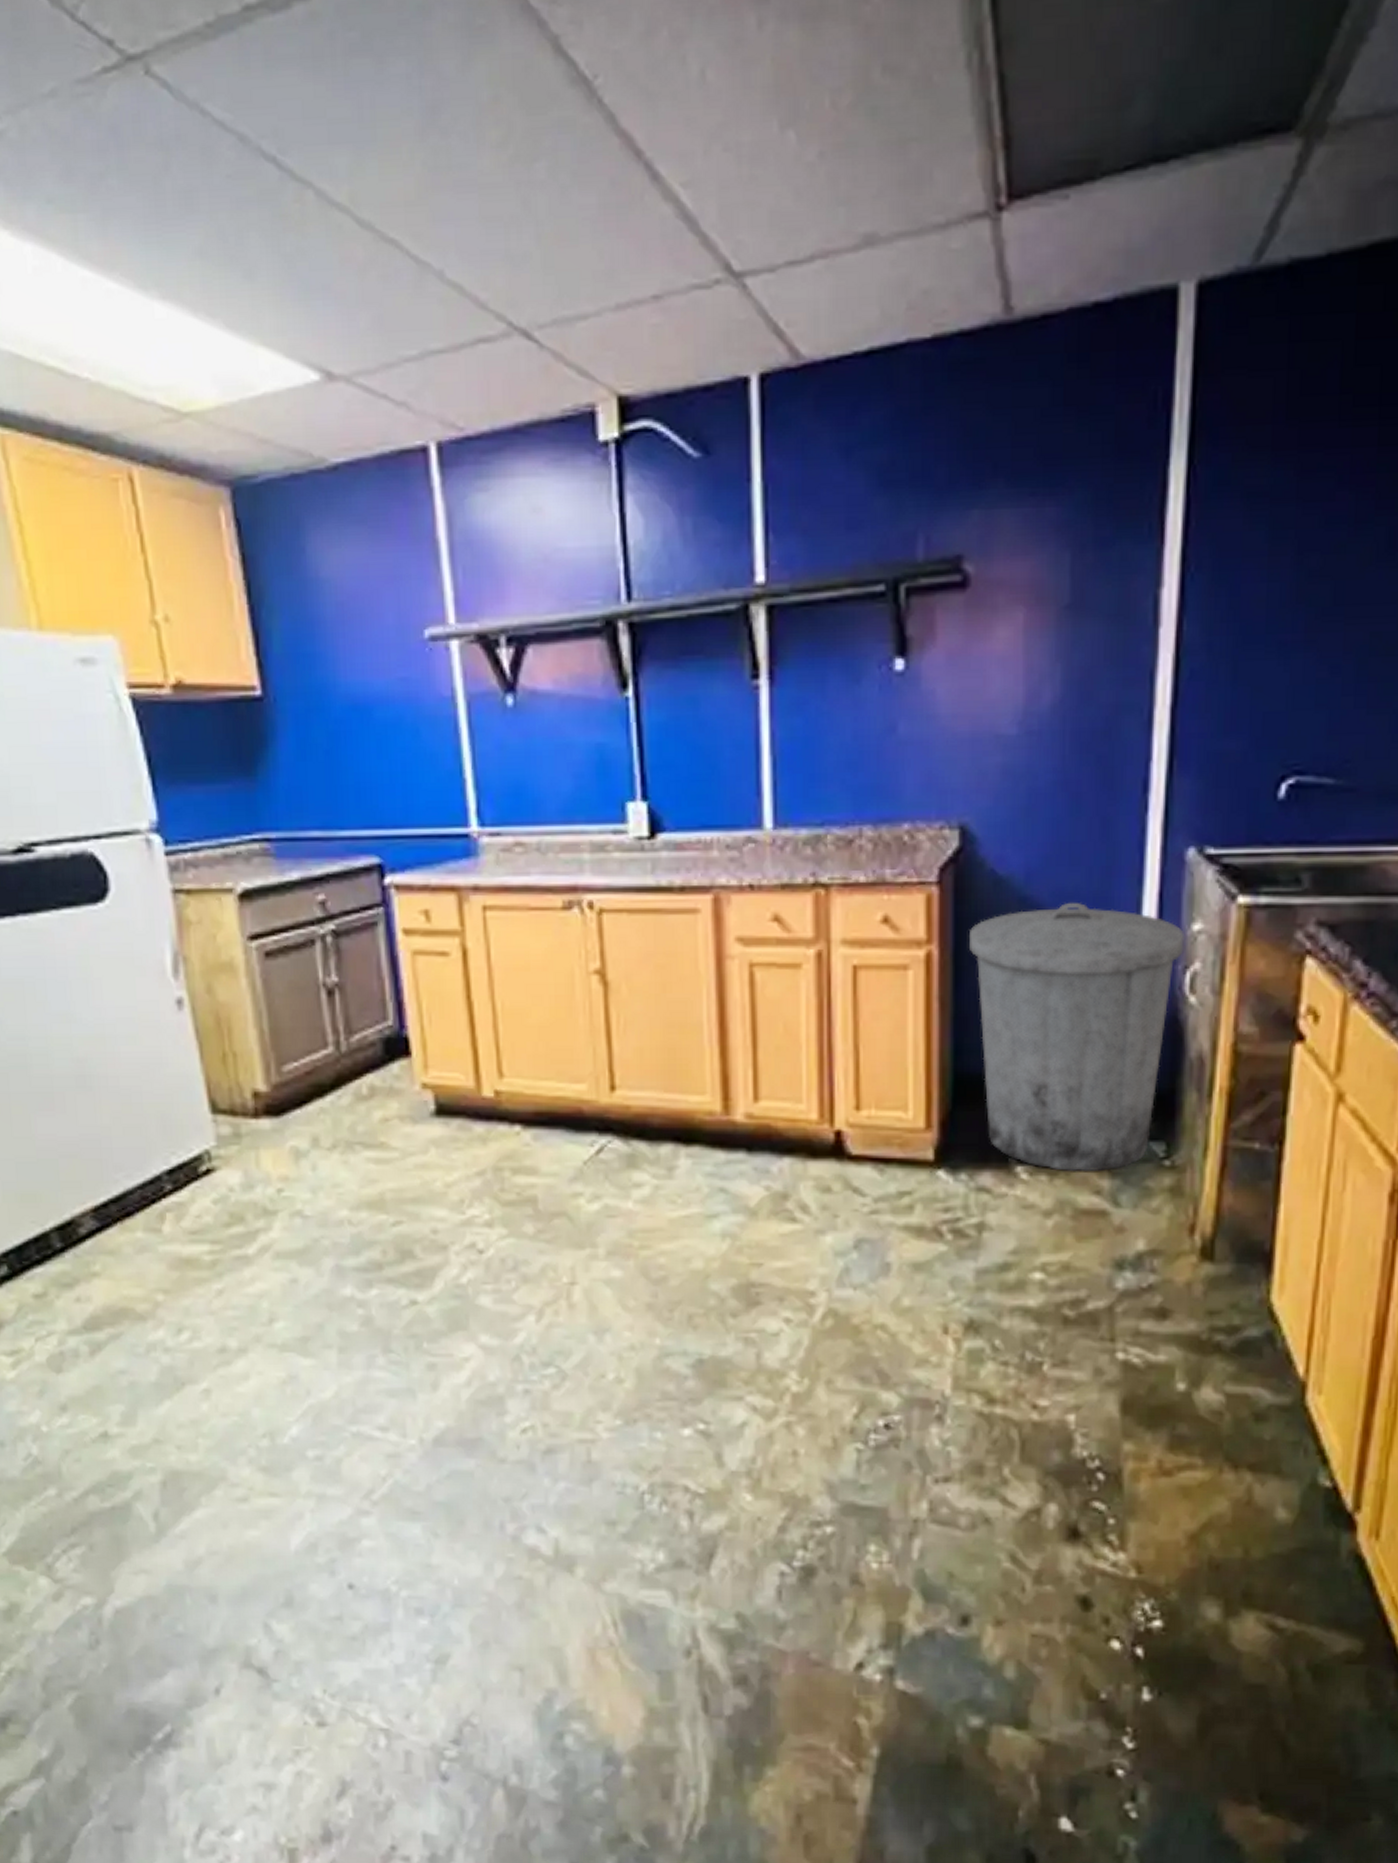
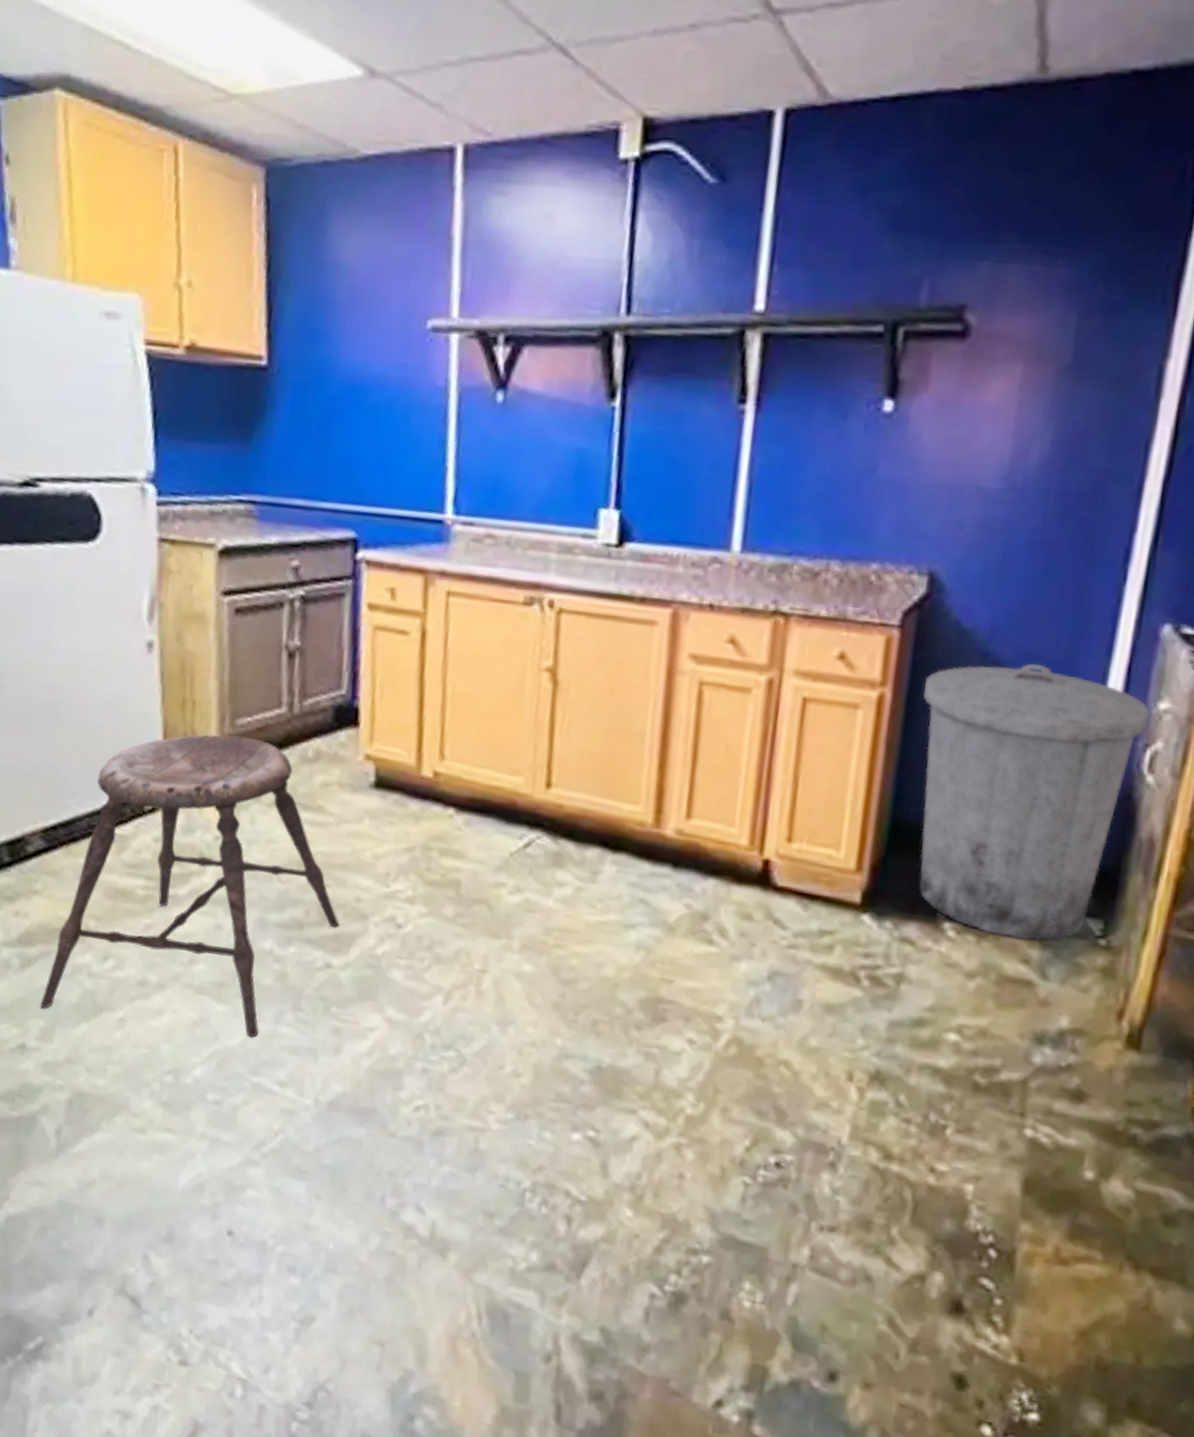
stool: none [117,1083,419,1392] -> present [40,734,340,1038]

